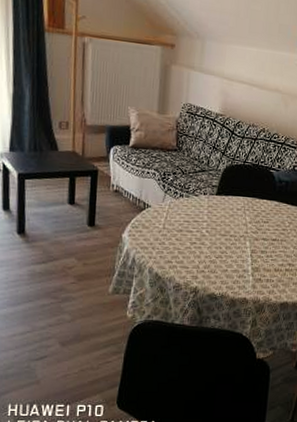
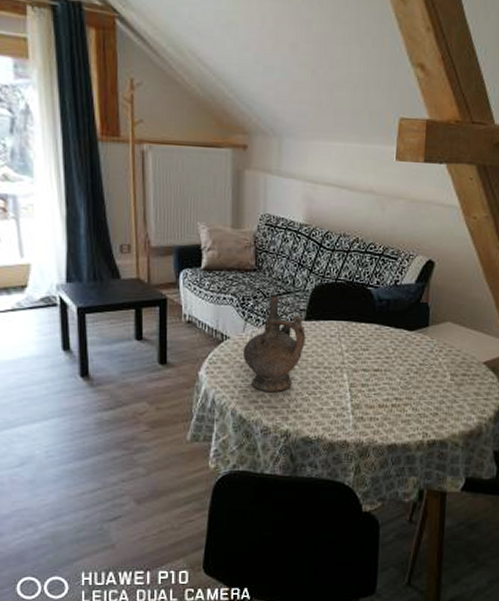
ceremonial vessel: none [161,172,216,255] -> present [242,295,306,393]

